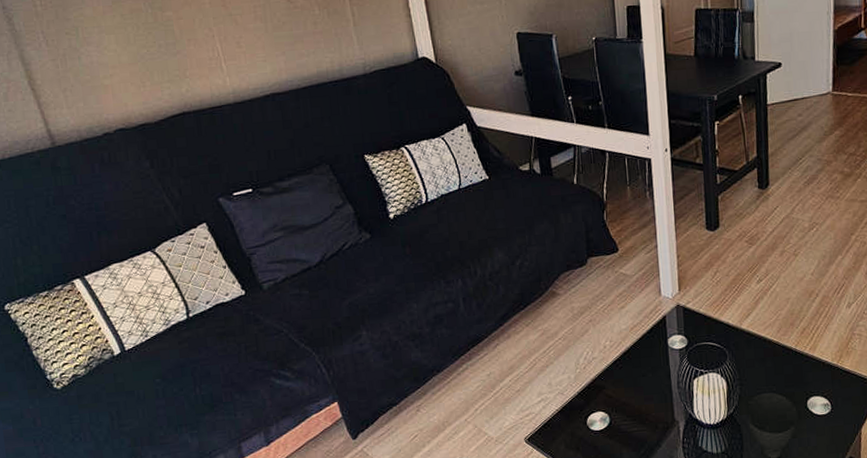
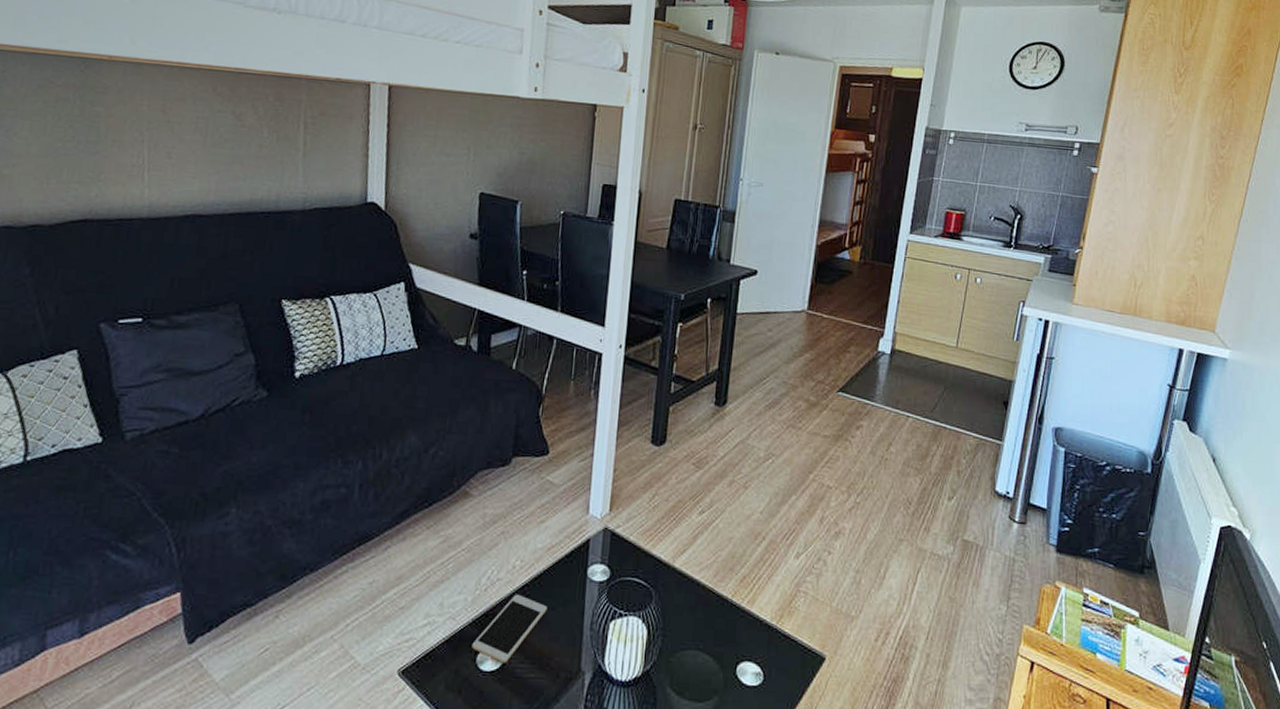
cell phone: none [581,368,639,423] -> present [471,594,547,663]

